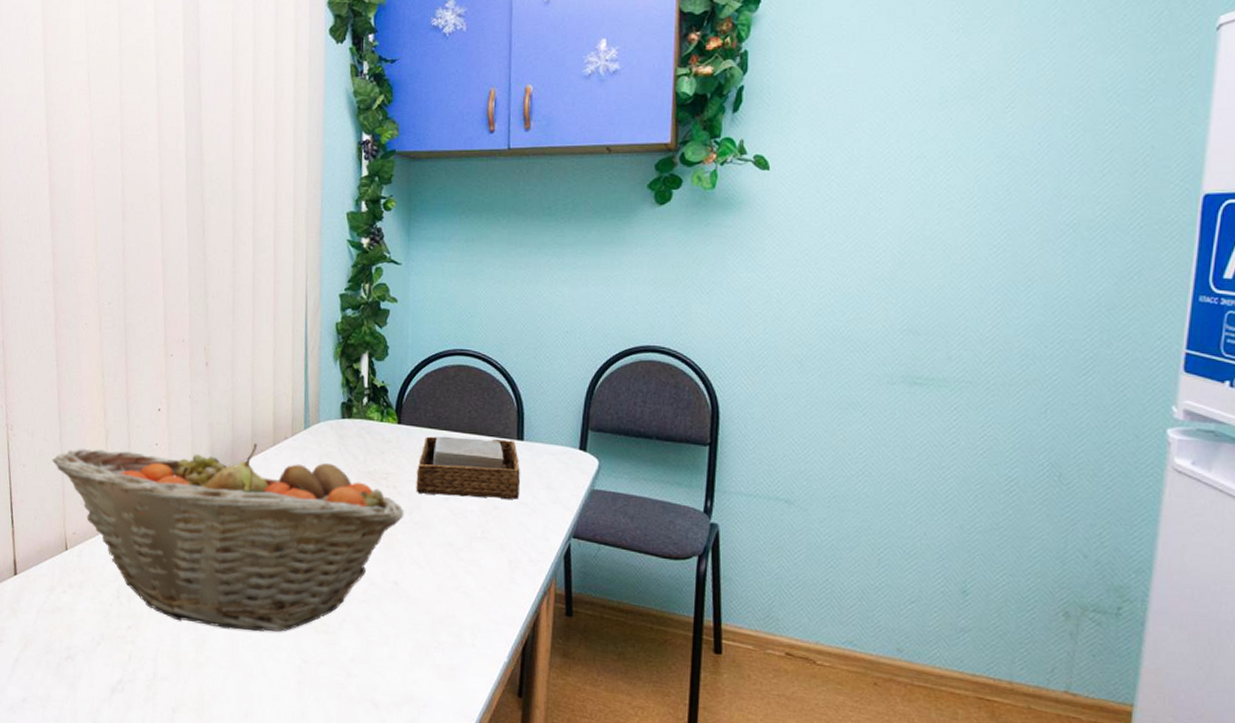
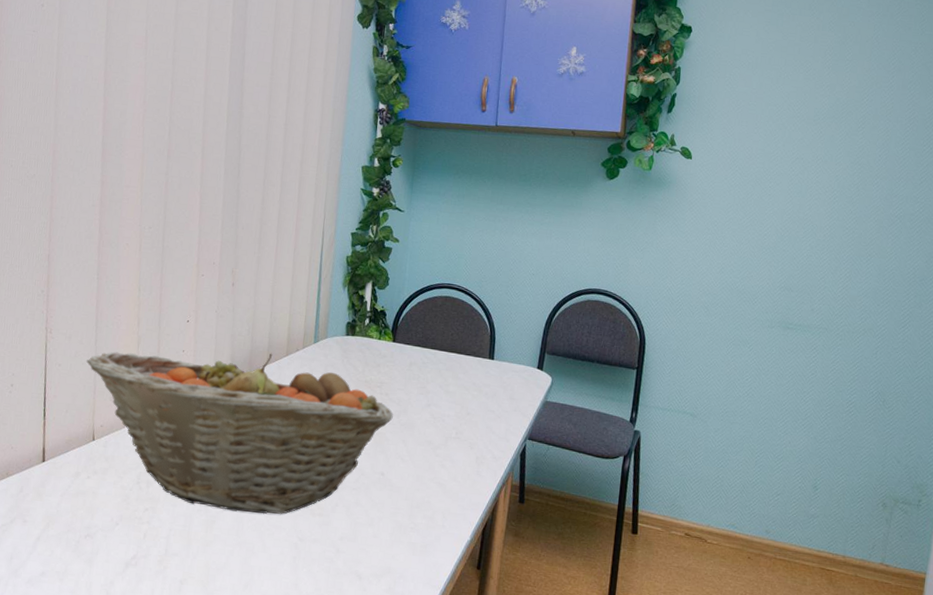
napkin holder: present [416,436,520,500] -> none [404,353,490,407]

